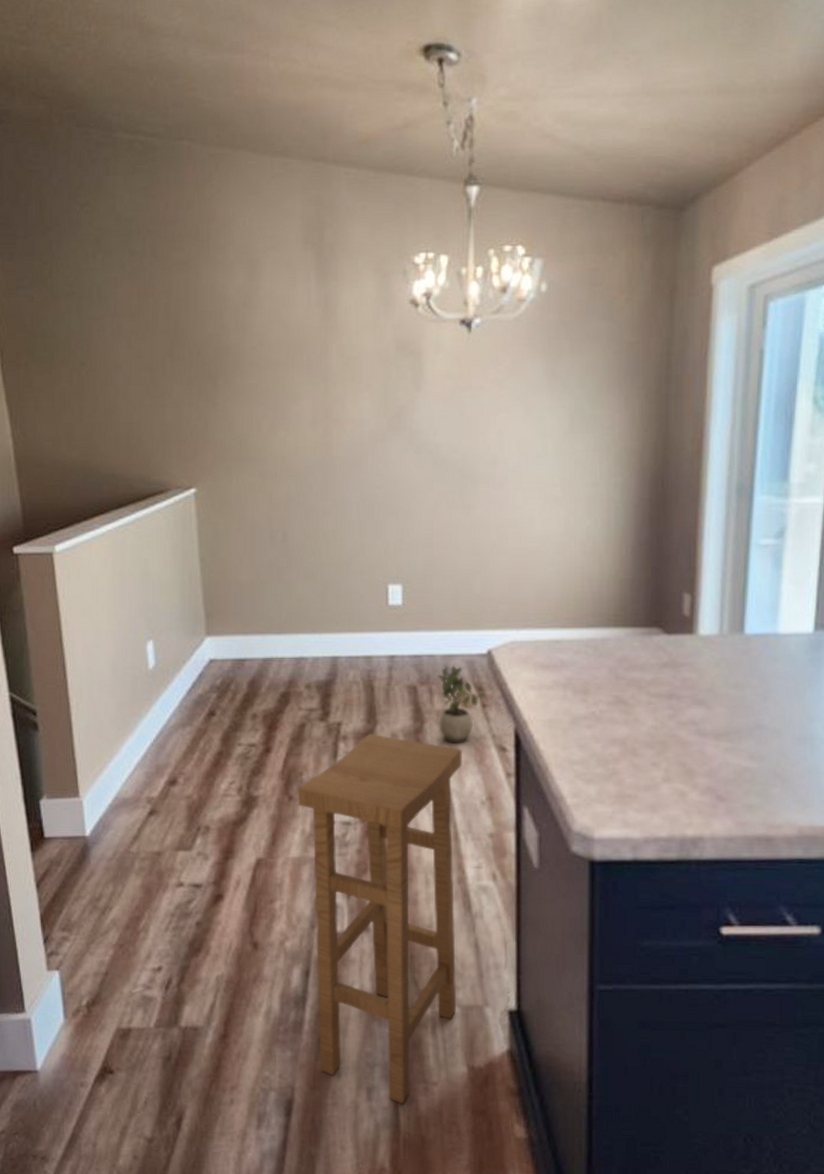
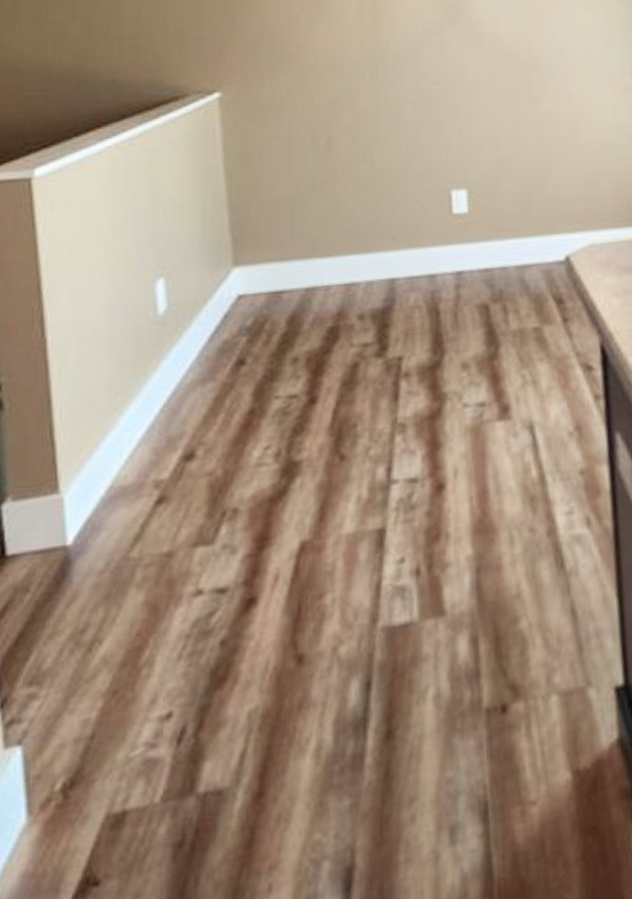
bar stool: present [297,733,463,1105] -> none [350,366,554,841]
potted plant: present [436,665,486,743] -> none [510,276,567,368]

